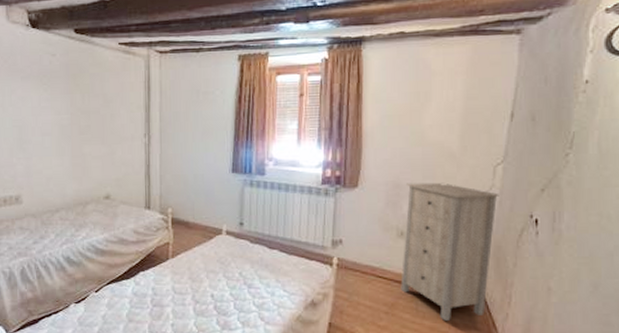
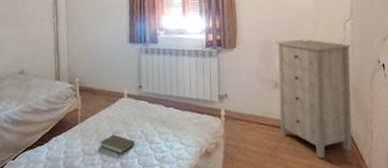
book: none [192,273,232,296] -> present [100,133,135,154]

